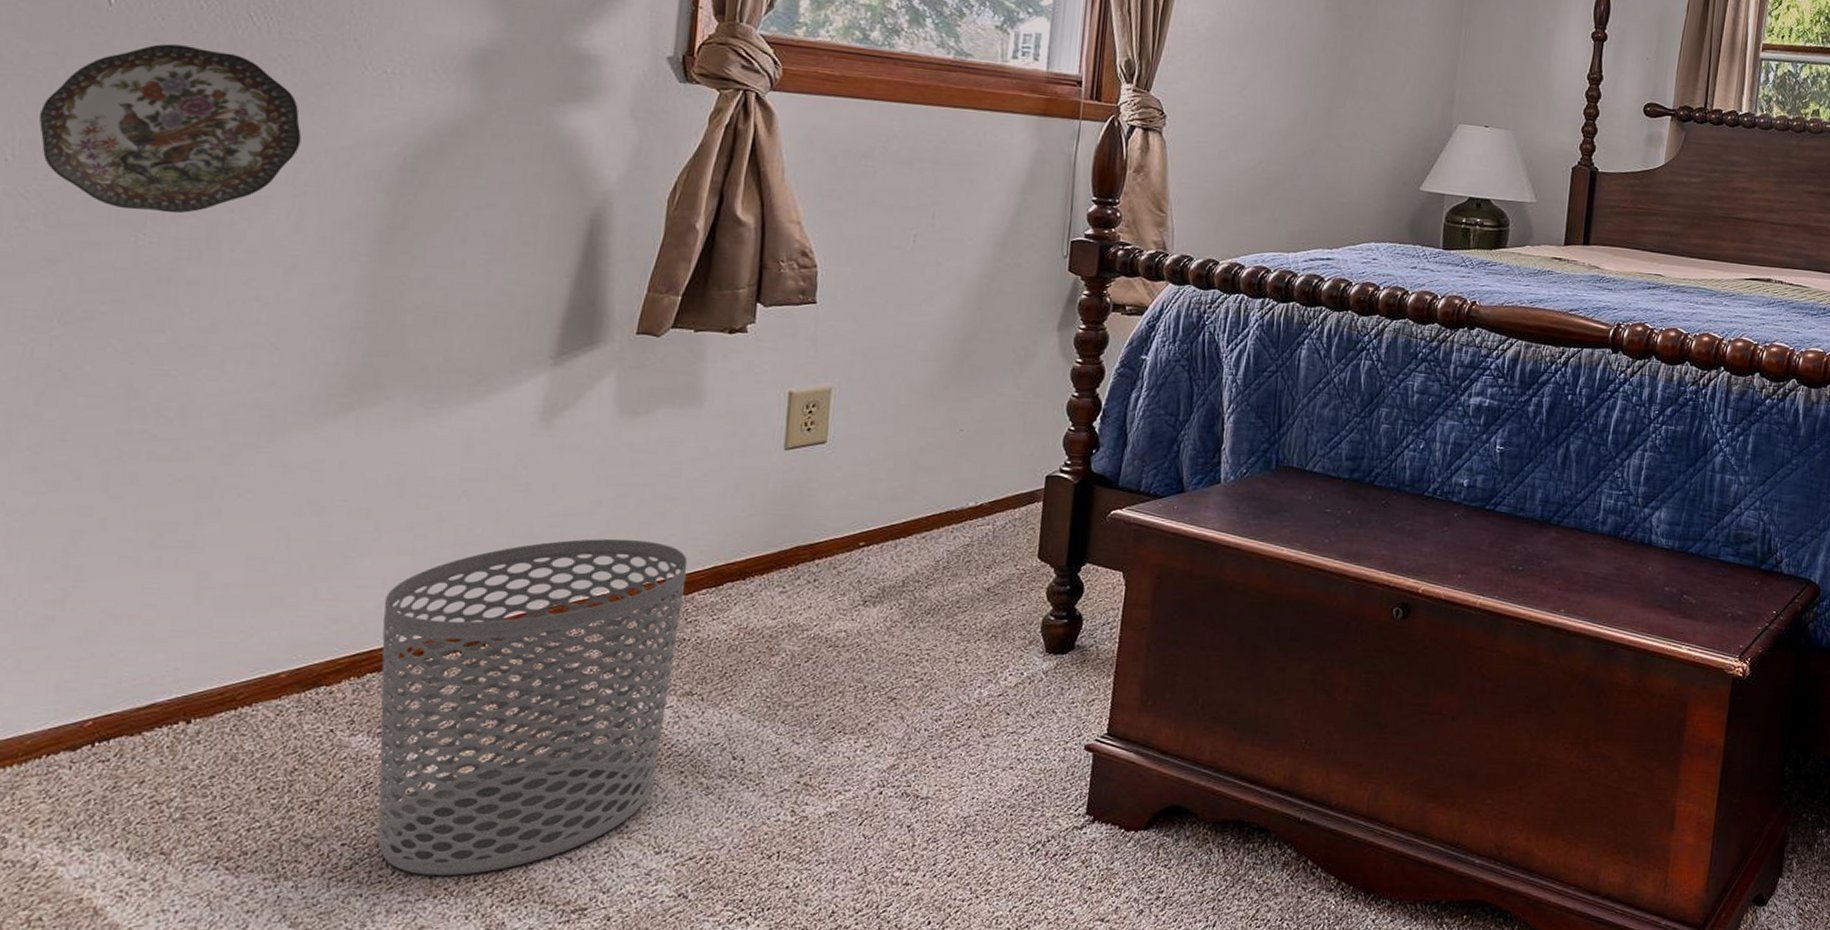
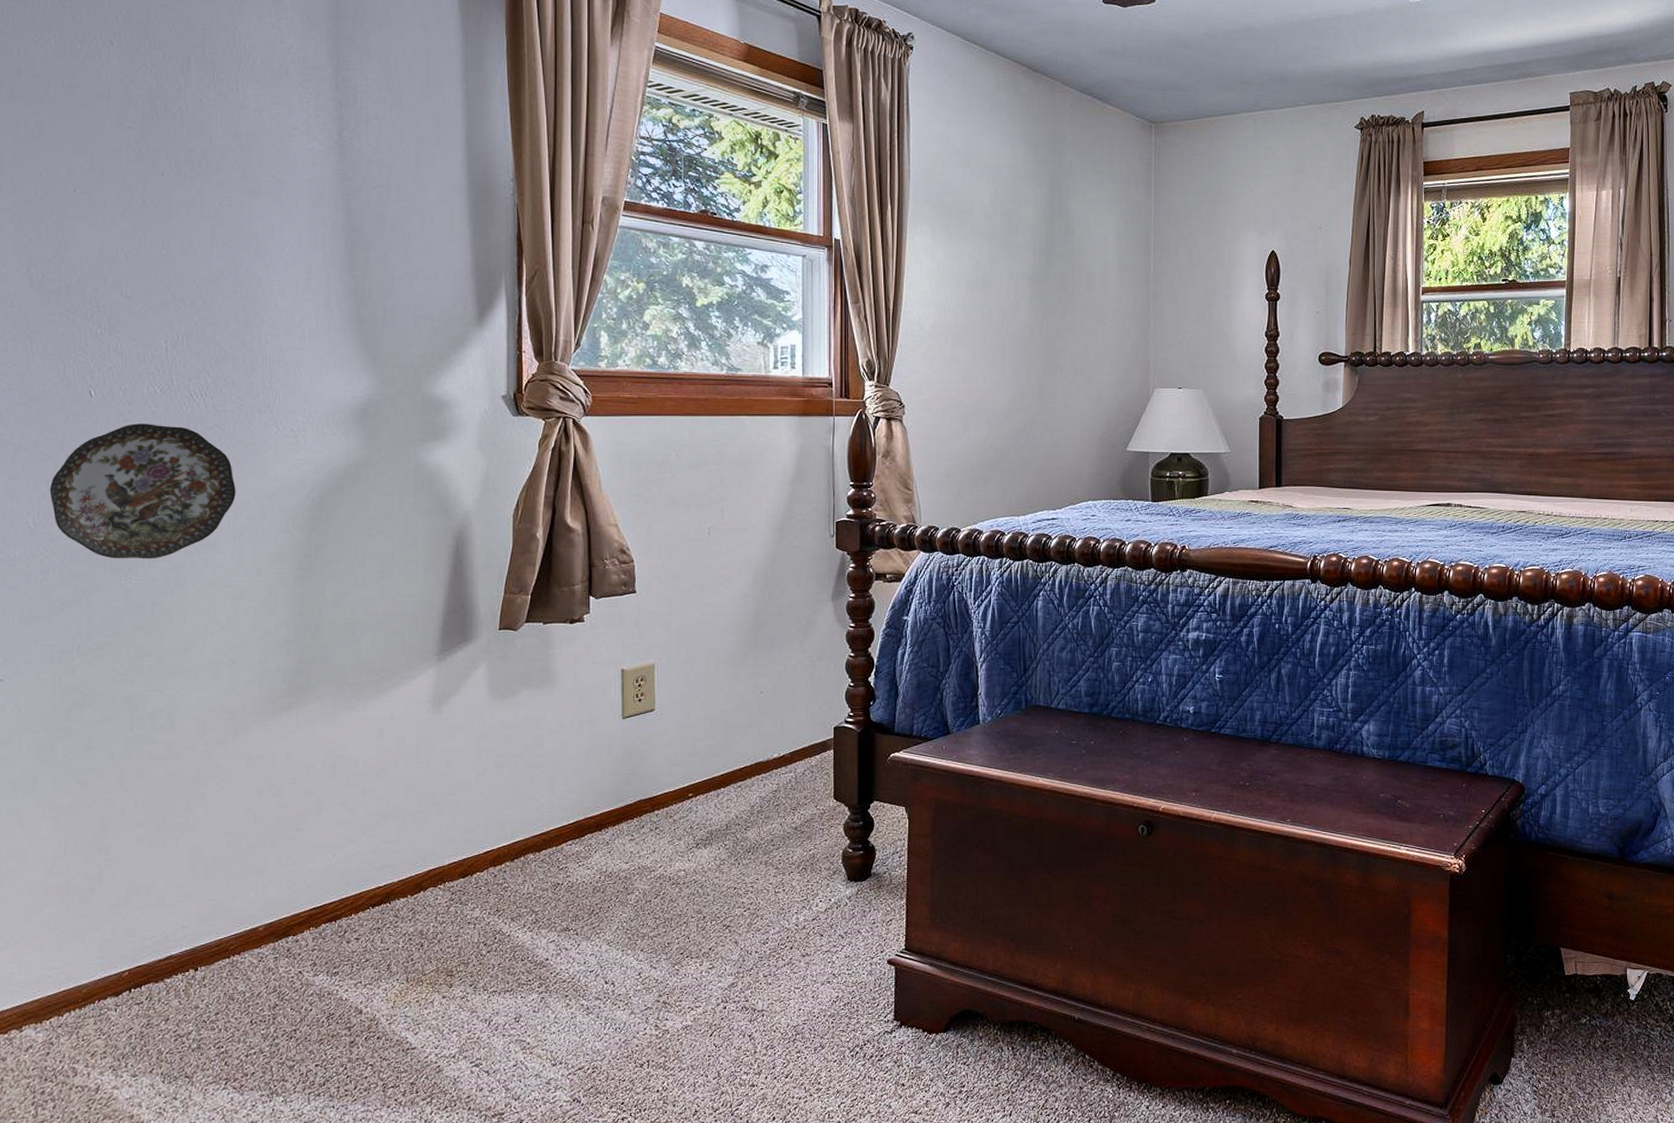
waste bin: present [377,538,688,876] -> none [329,802,555,1089]

